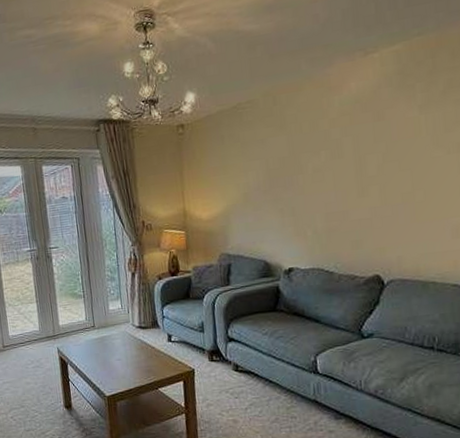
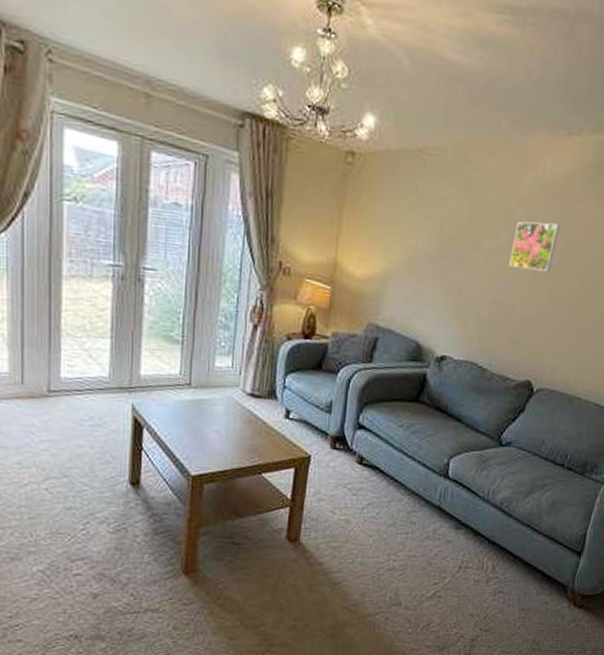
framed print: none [333,132,376,180] -> present [509,221,560,272]

